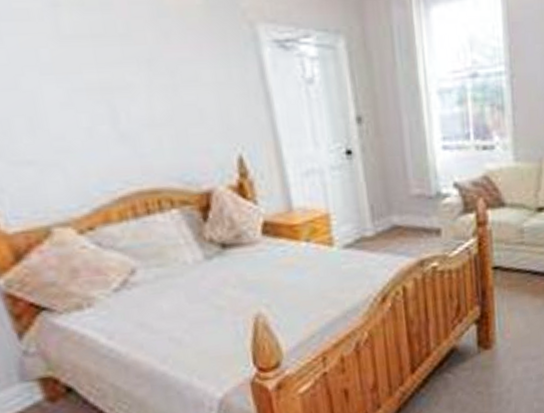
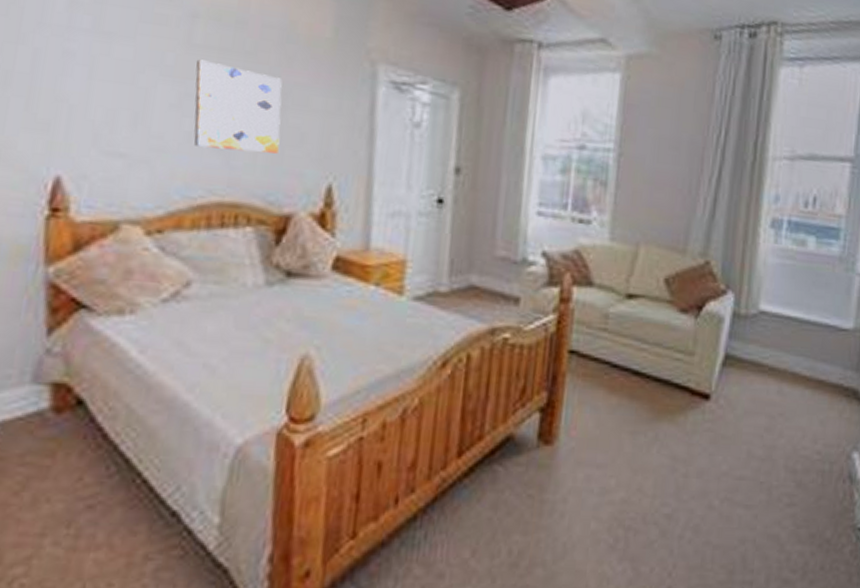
wall art: none [73,51,182,141] -> present [194,59,282,154]

